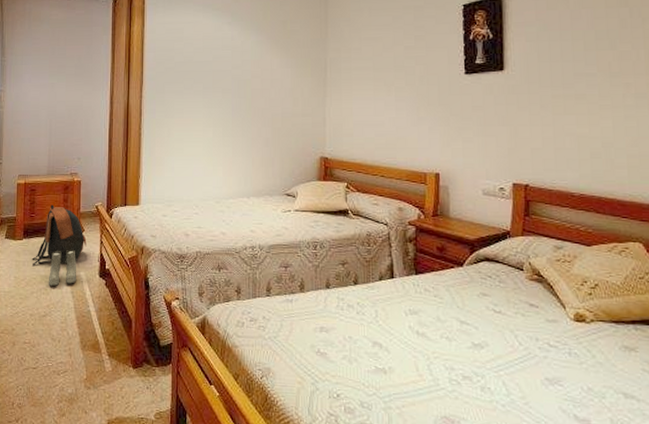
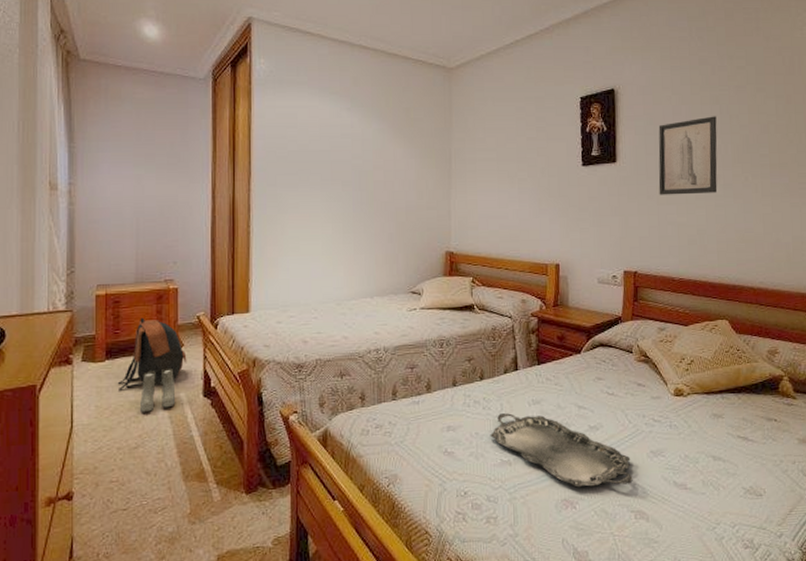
serving tray: none [364,320,524,411] -> present [490,413,633,488]
wall art: none [553,20,627,105] -> present [658,116,718,195]

